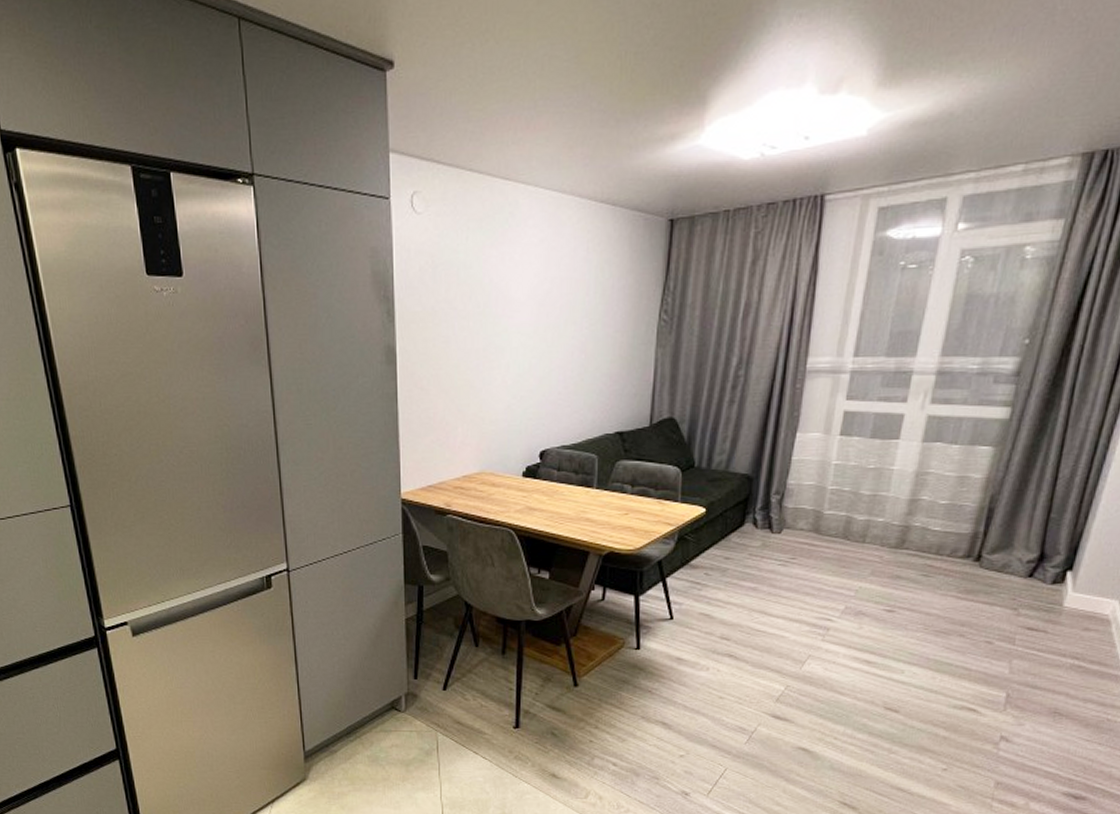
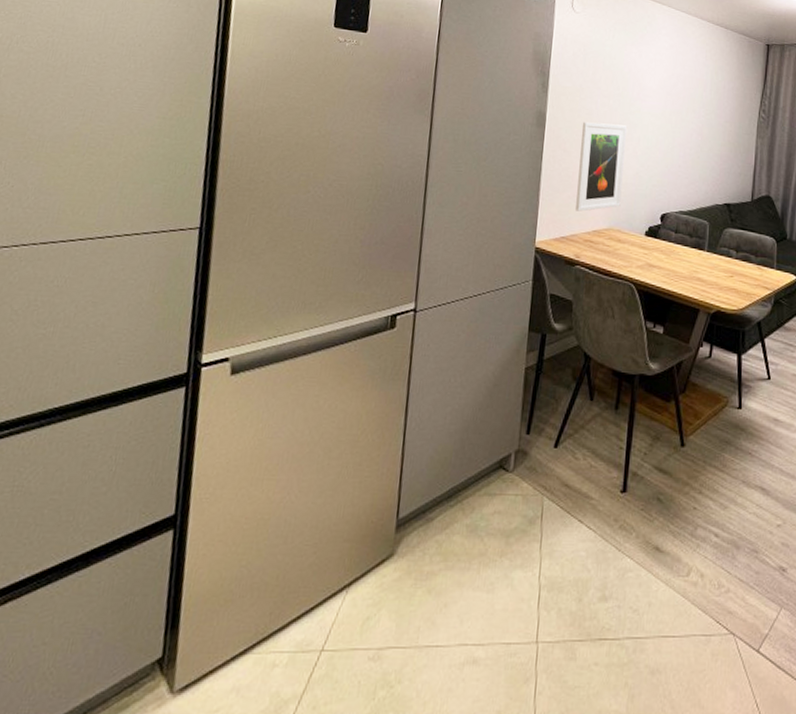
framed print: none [439,351,492,456] -> present [576,122,627,212]

